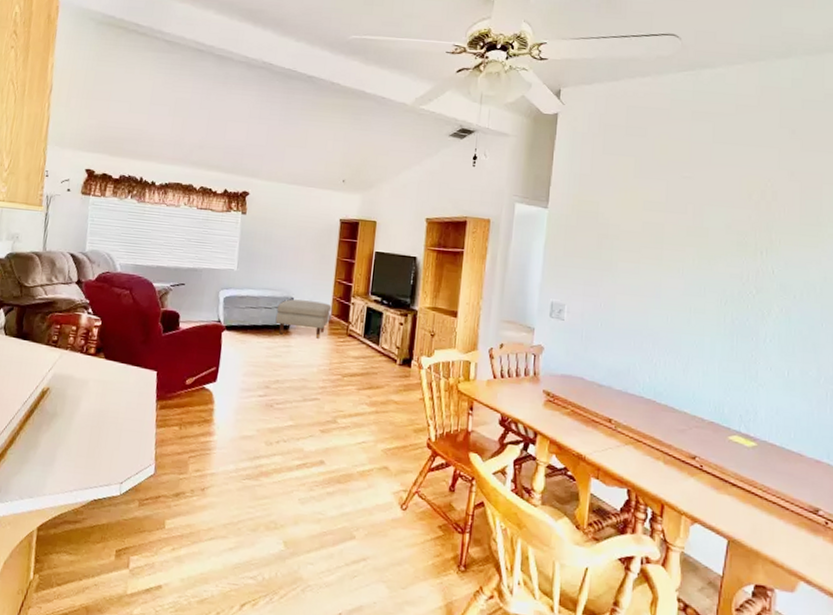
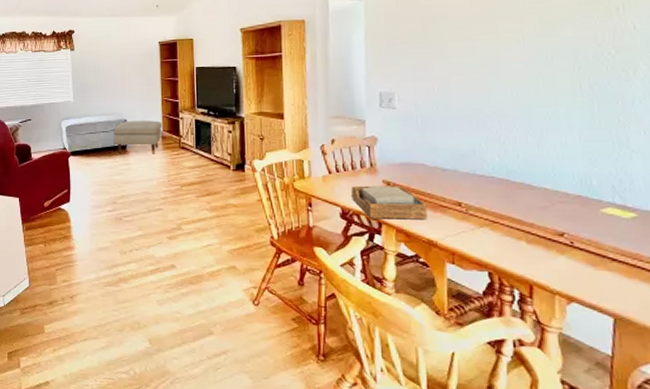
napkin holder: none [512,393,581,434] -> present [351,185,428,220]

